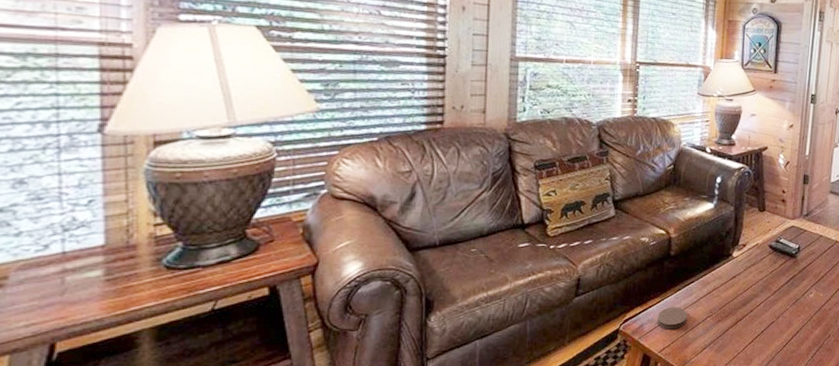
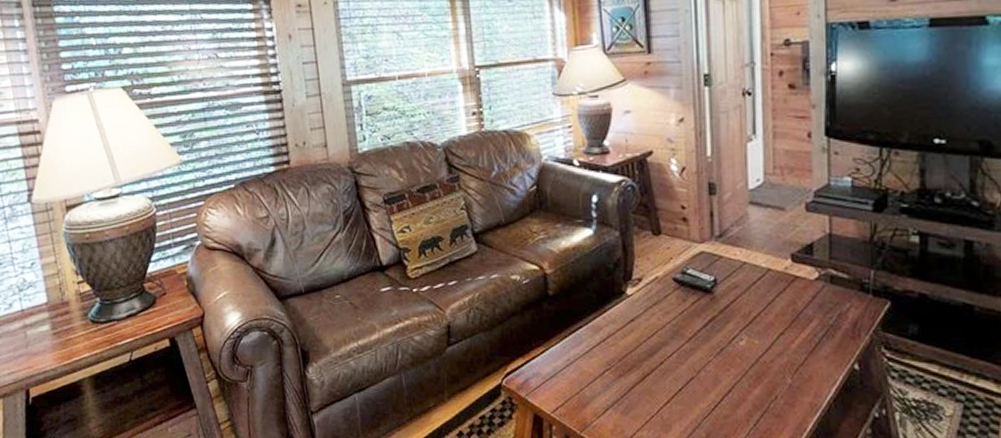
coaster: present [658,307,687,329] -> none [544,358,580,385]

